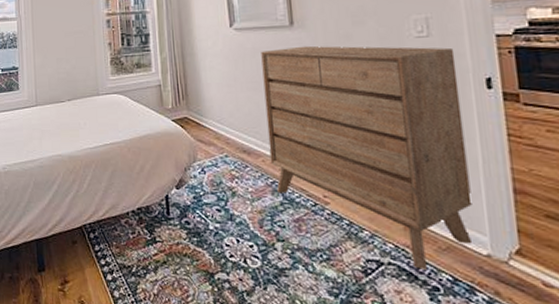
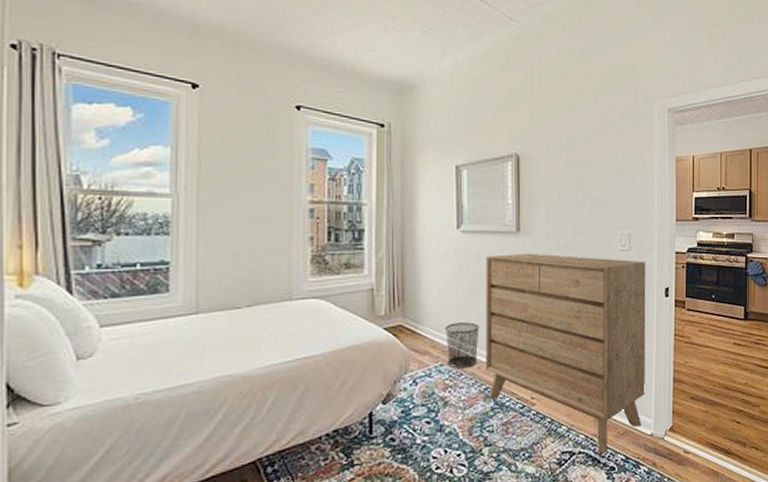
waste bin: none [227,116,261,161] -> present [445,322,480,369]

